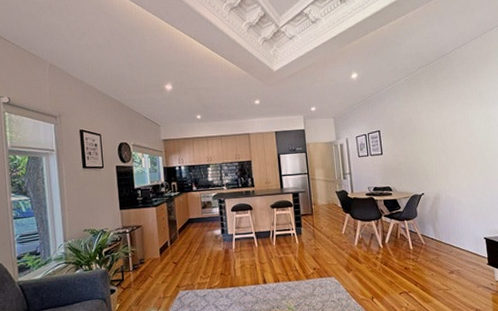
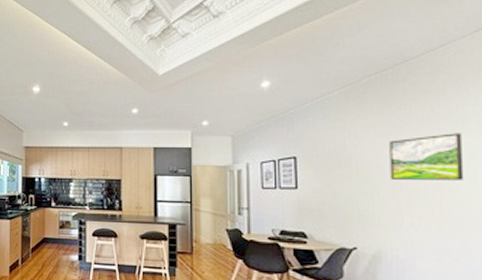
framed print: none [438,105,483,142] -> present [389,133,465,180]

